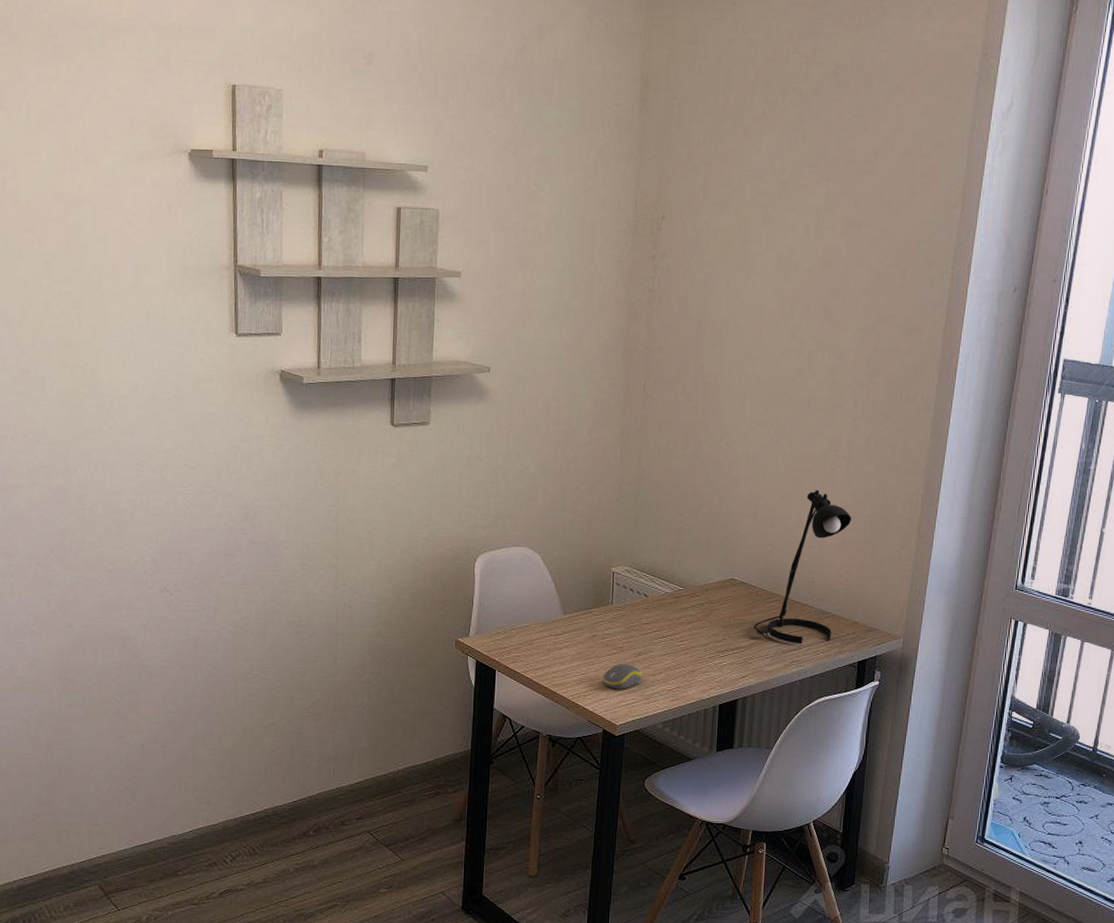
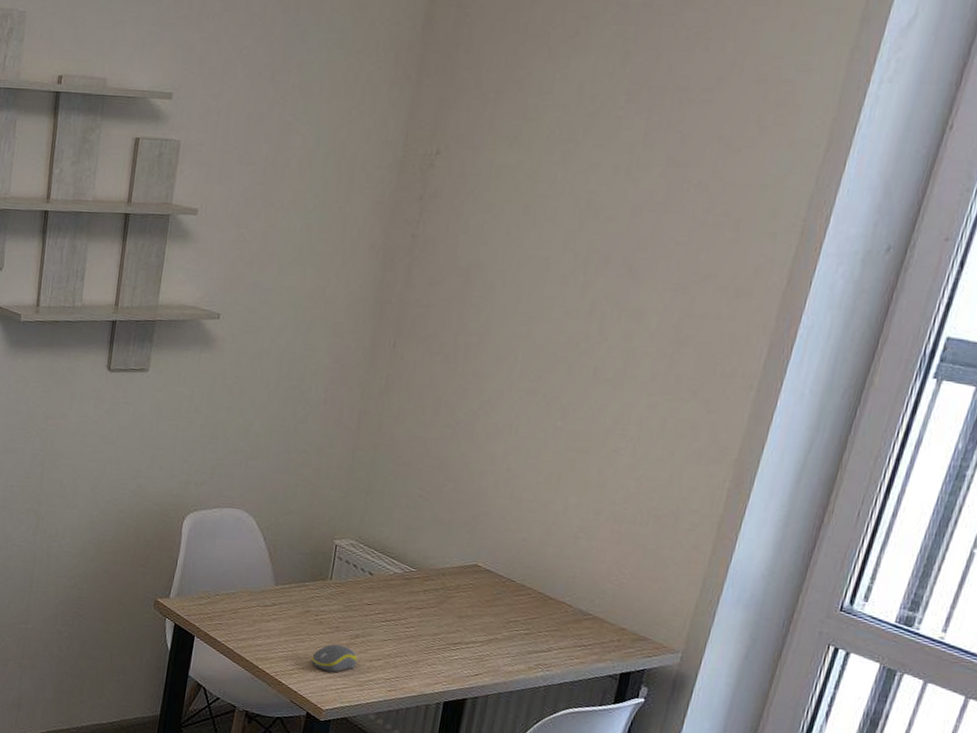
desk lamp: present [753,489,852,645] -> none [495,472,633,647]

